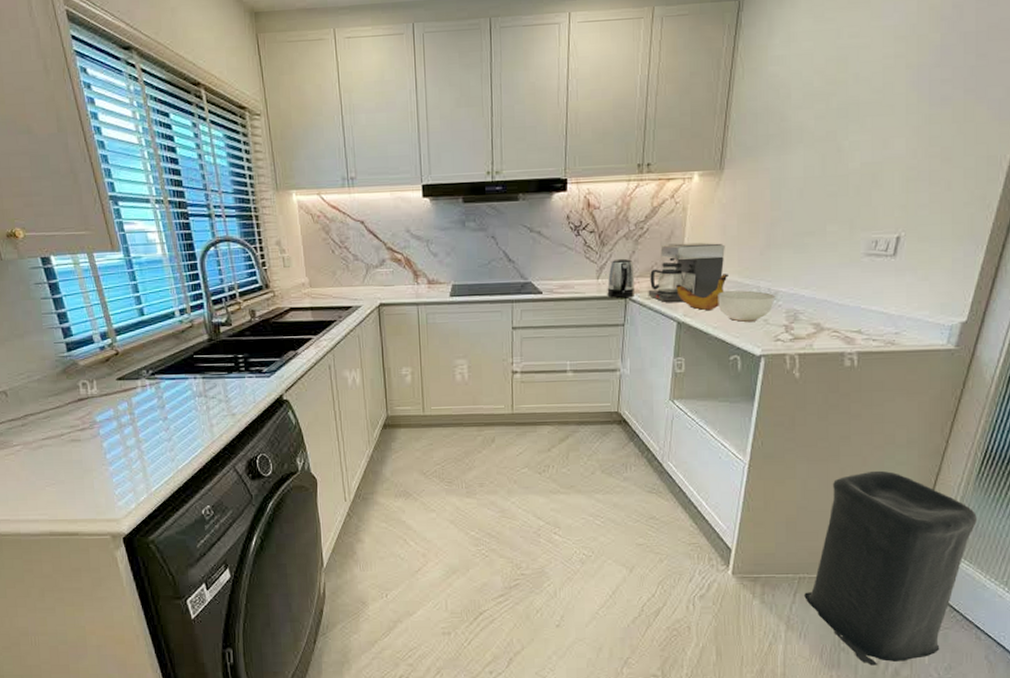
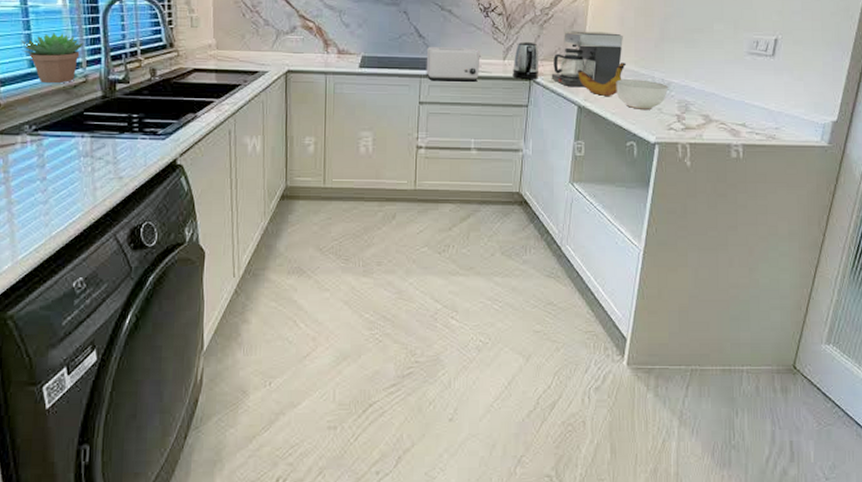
succulent plant: none [129,281,186,331] -> present [21,32,83,84]
toaster: none [517,269,573,305] -> present [426,46,481,82]
laundry basket: present [804,470,978,666] -> none [696,261,854,464]

